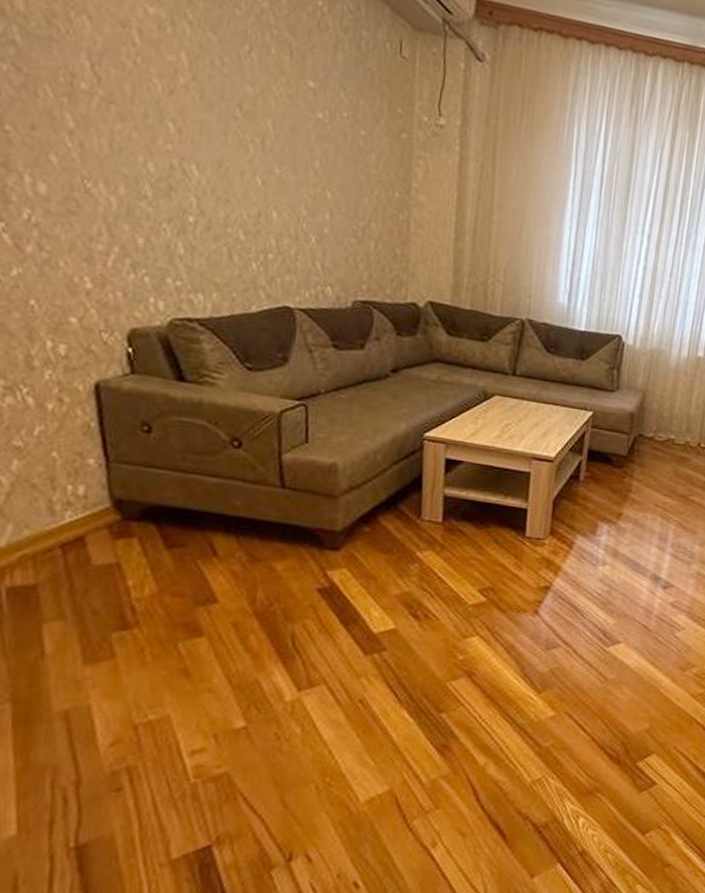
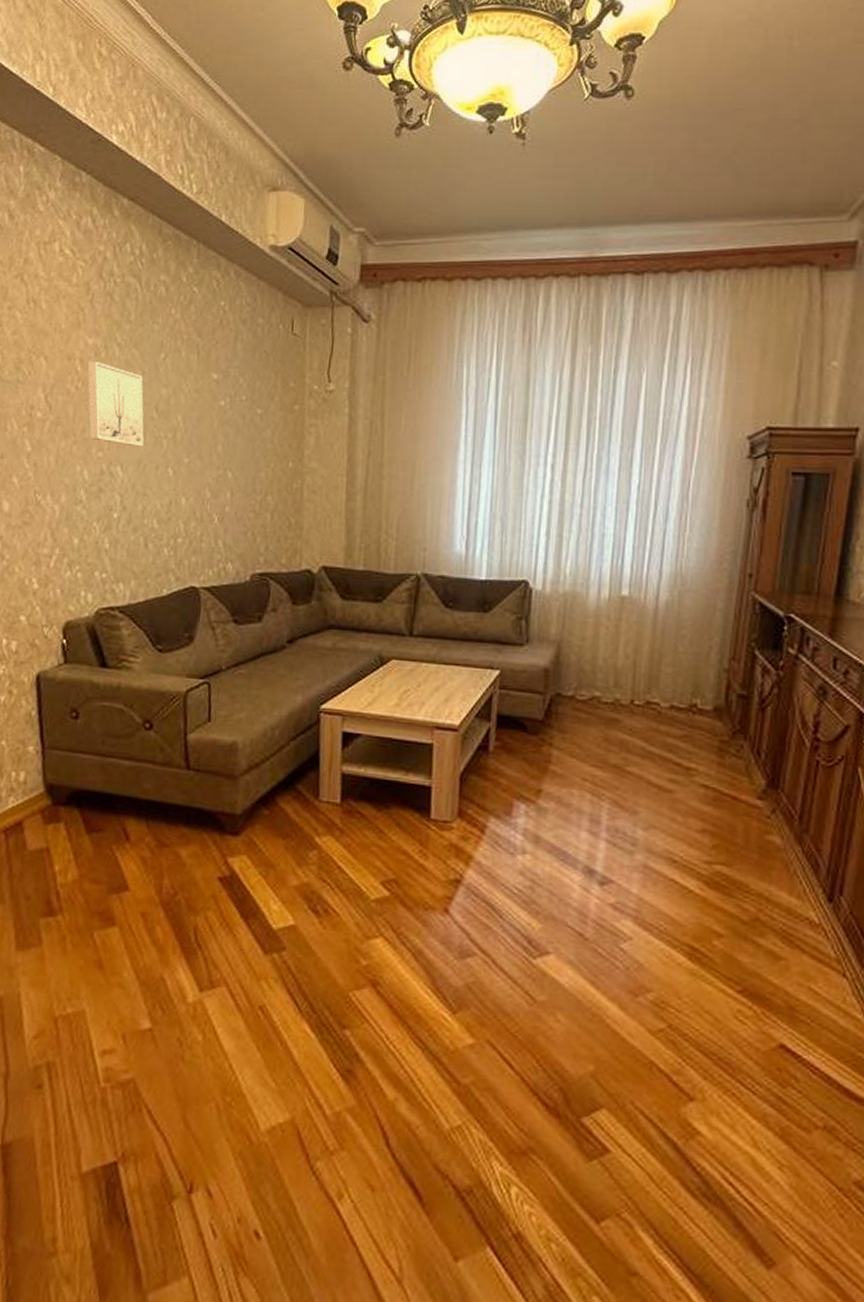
wall art: none [148,34,225,148] -> present [87,362,144,447]

